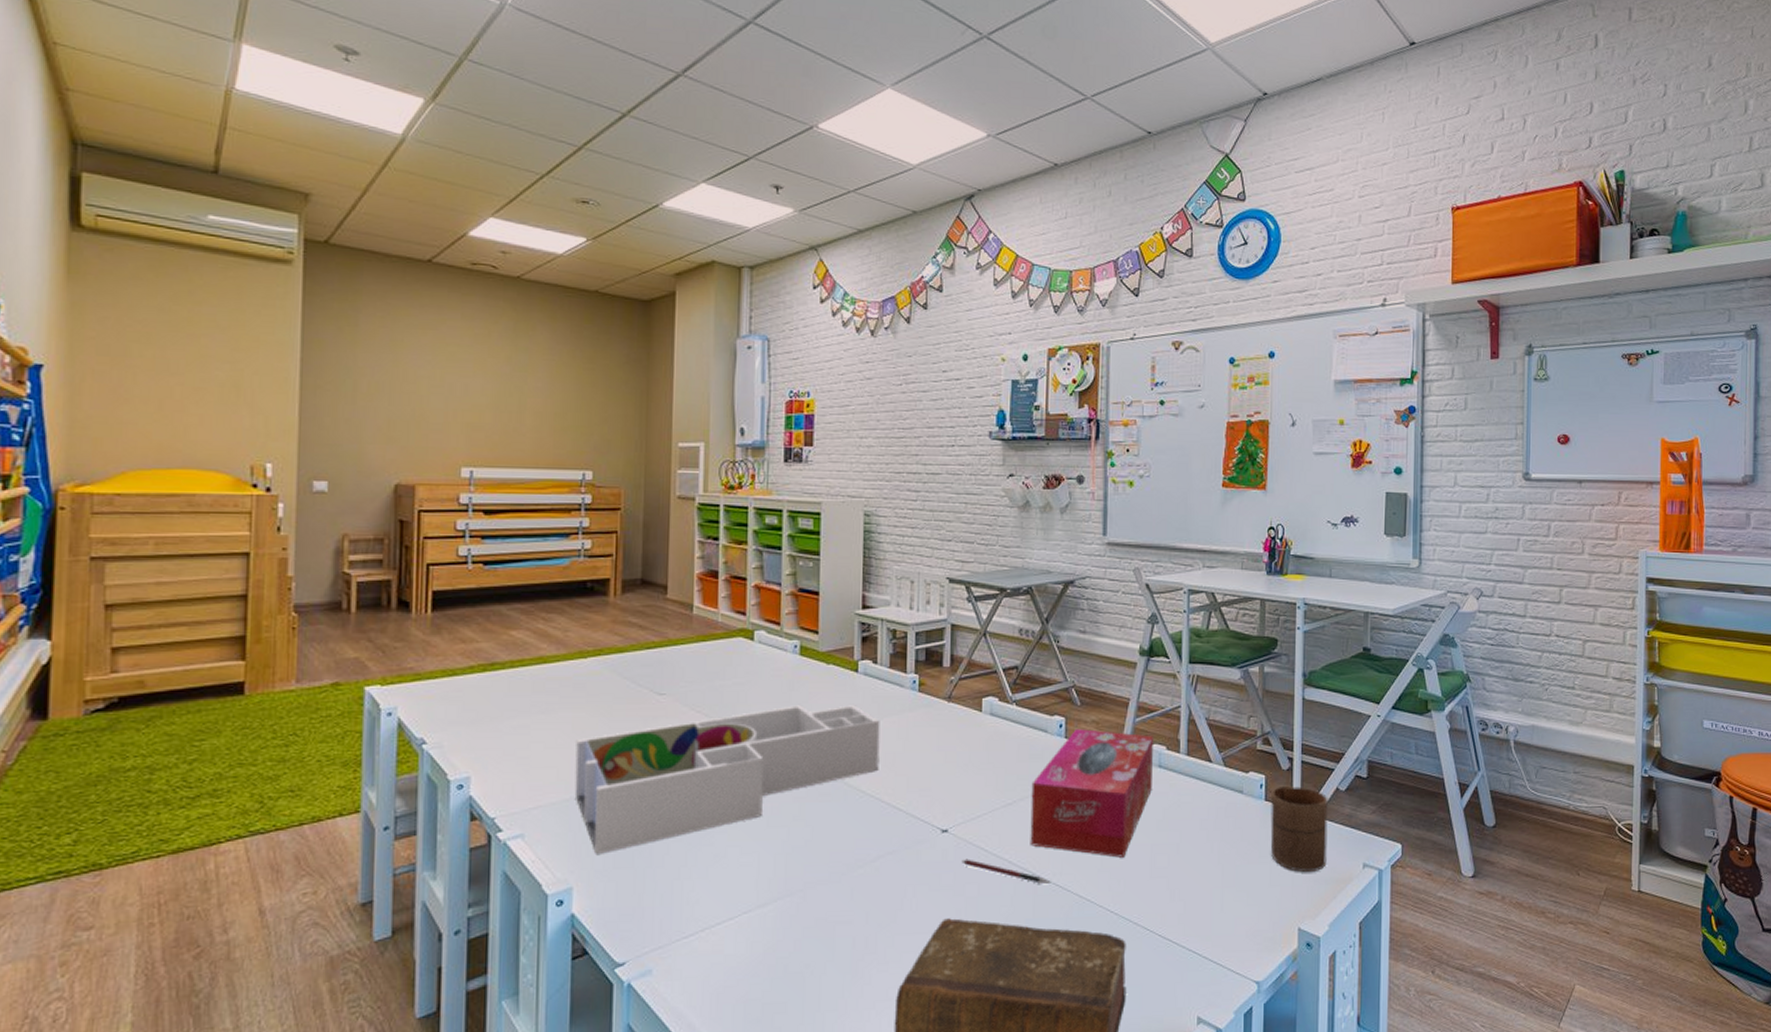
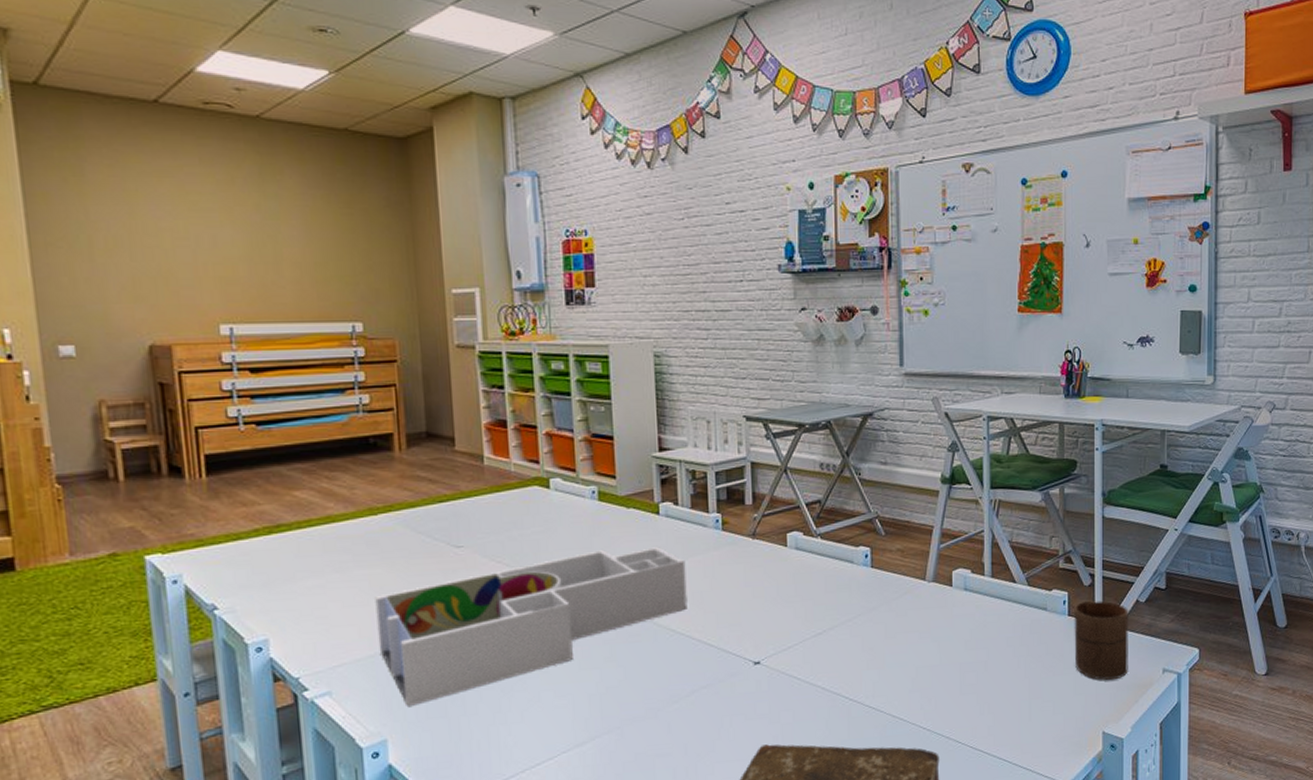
pen: present [961,859,1051,885] -> none [775,688,864,707]
tissue box: present [1030,729,1153,858] -> none [840,557,959,678]

